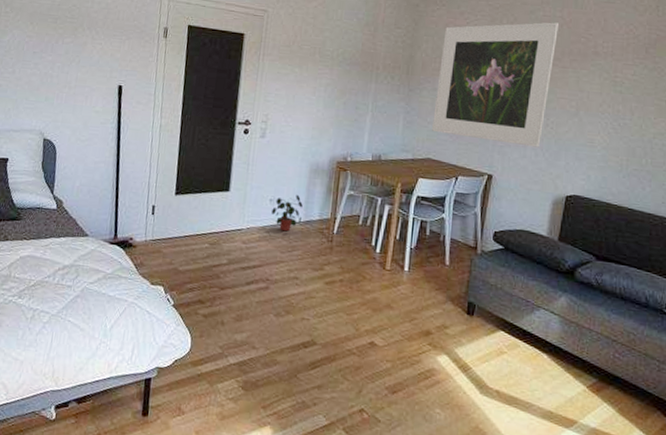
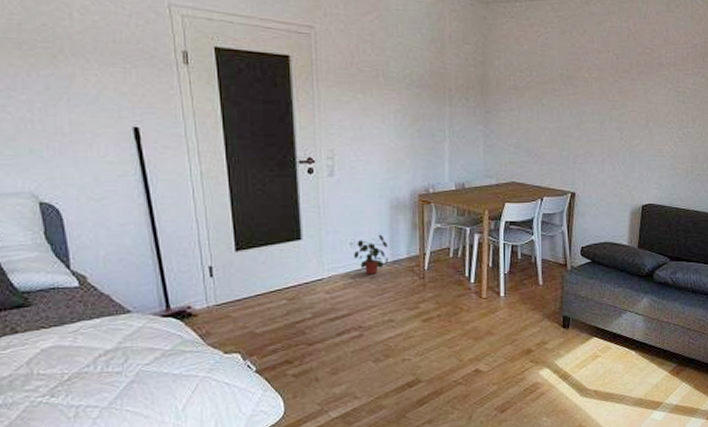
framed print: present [432,22,558,148] -> none [513,33,625,161]

